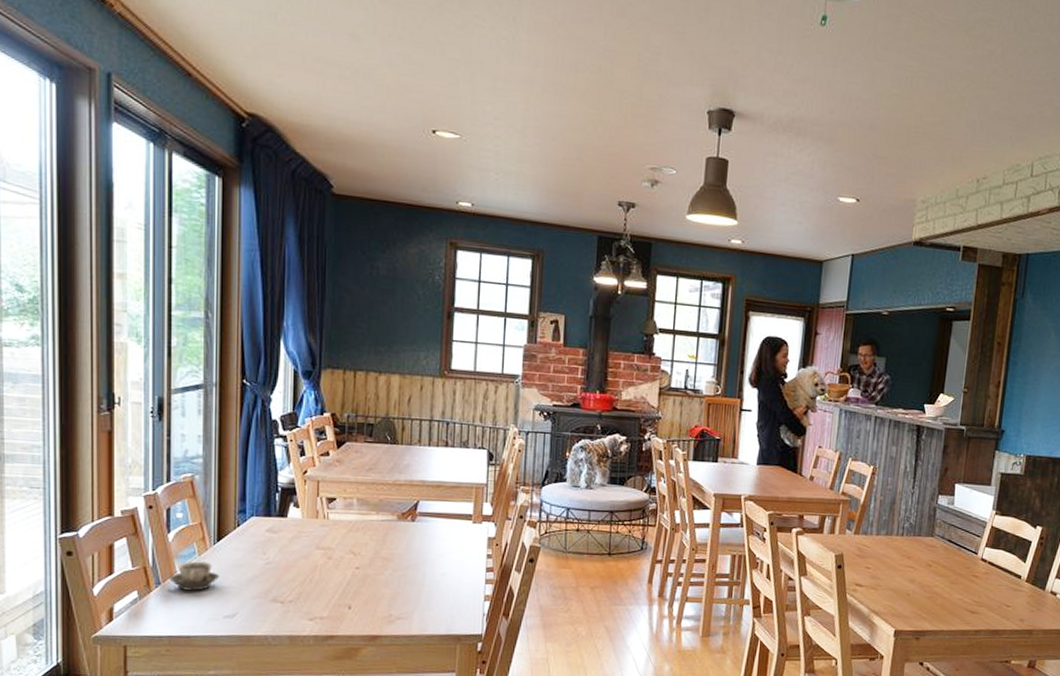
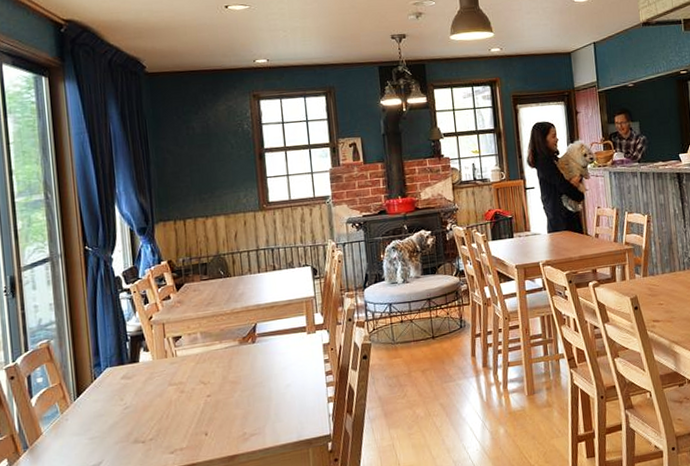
cup: present [169,561,221,591] -> none [35,418,84,450]

